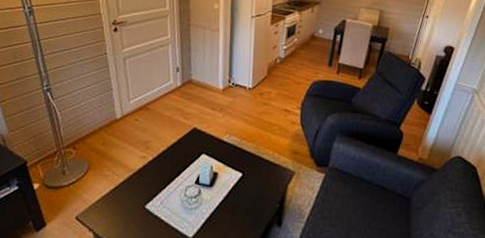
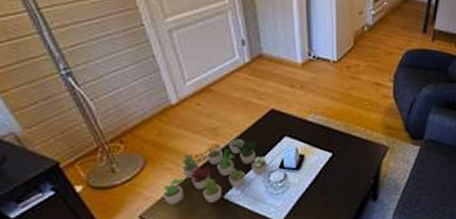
succulent plant: none [97,153,185,211] -> present [163,139,267,205]

